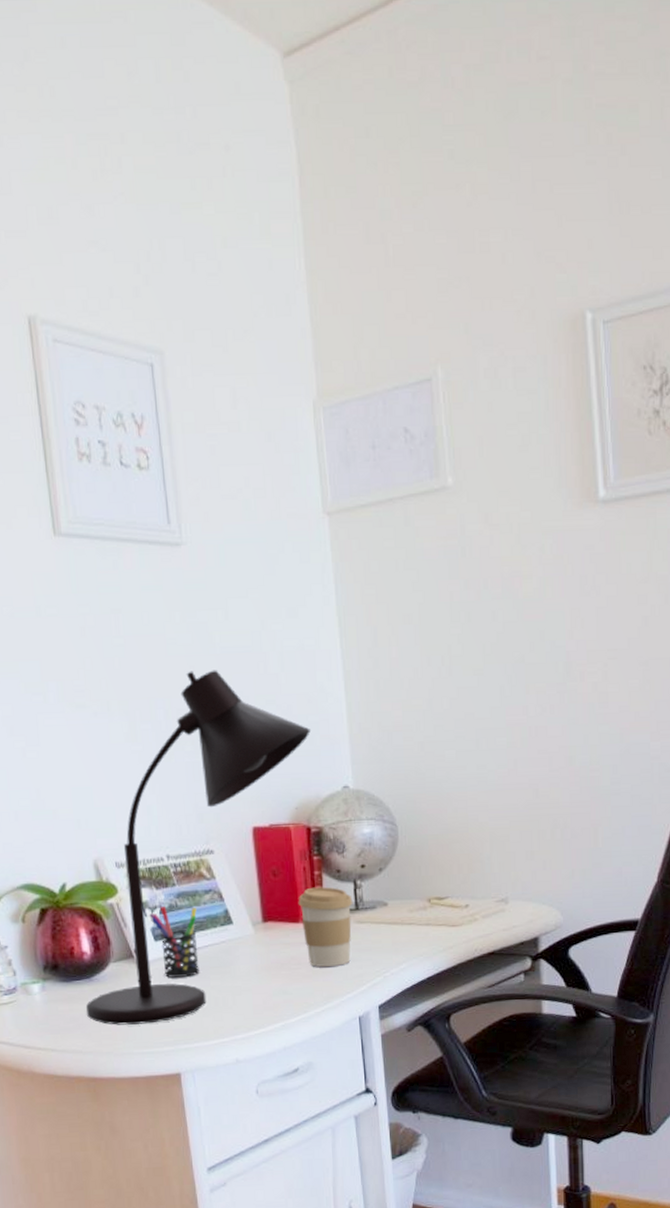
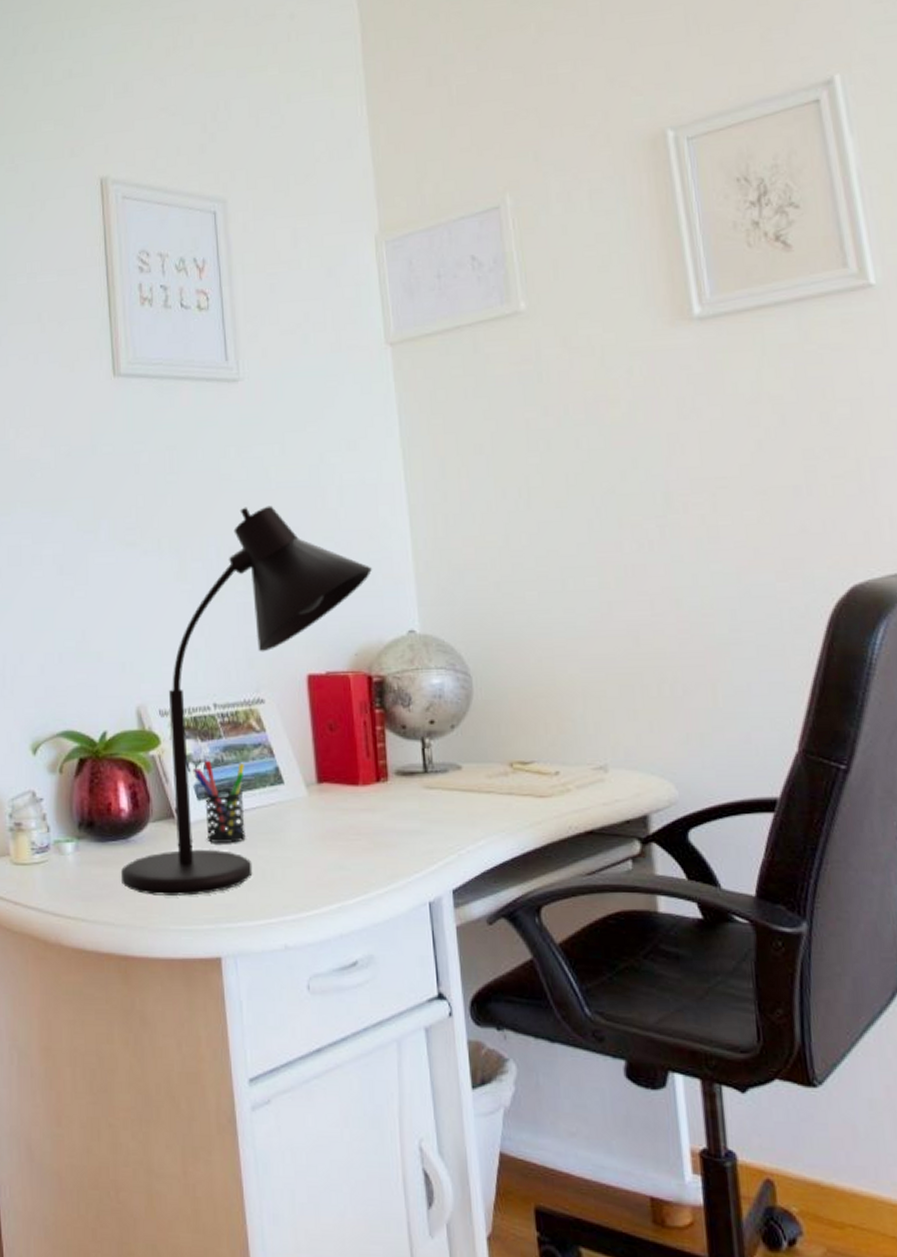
coffee cup: present [298,887,353,967] -> none [357,744,421,839]

